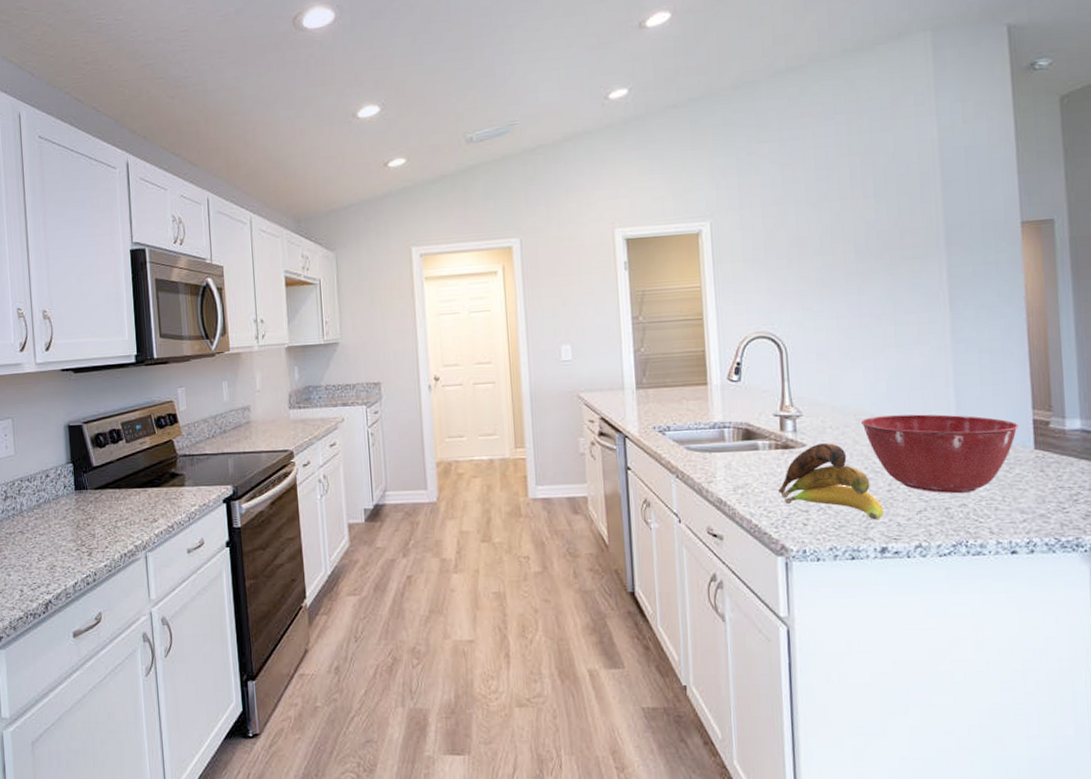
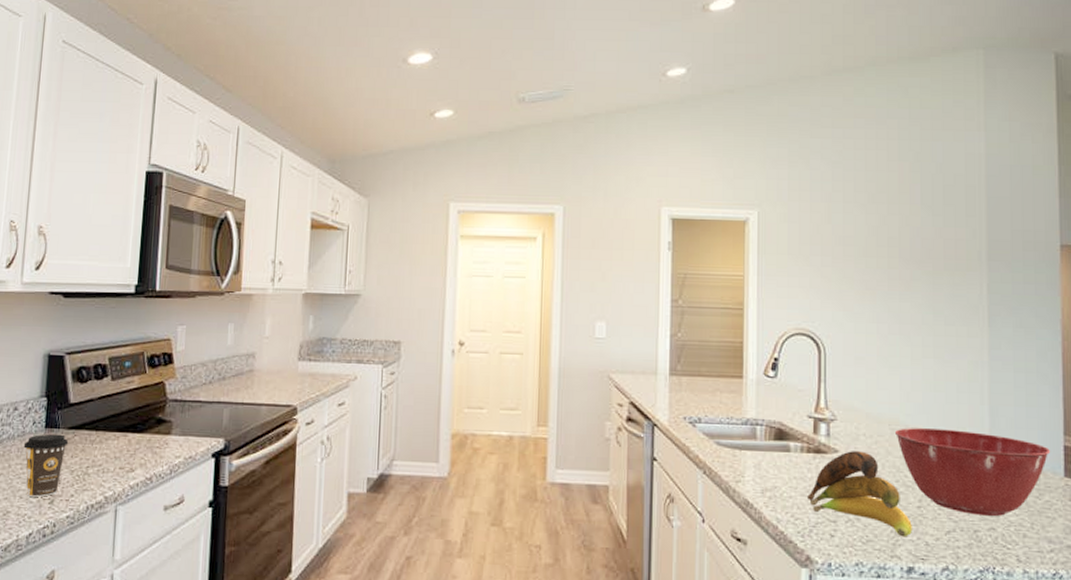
coffee cup: none [59,494,97,551] -> present [23,434,69,497]

